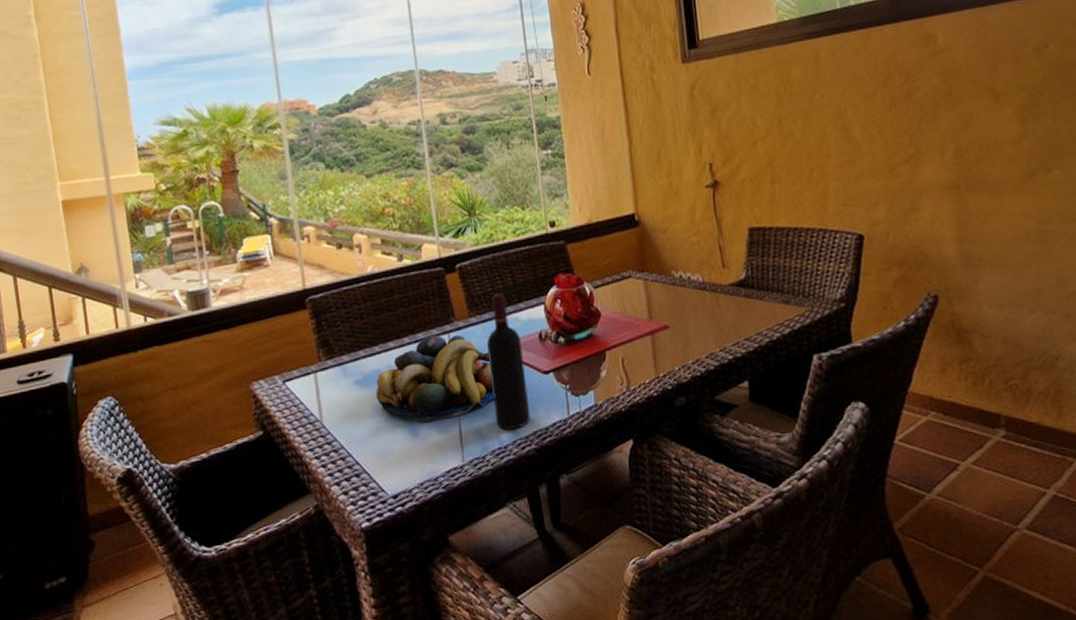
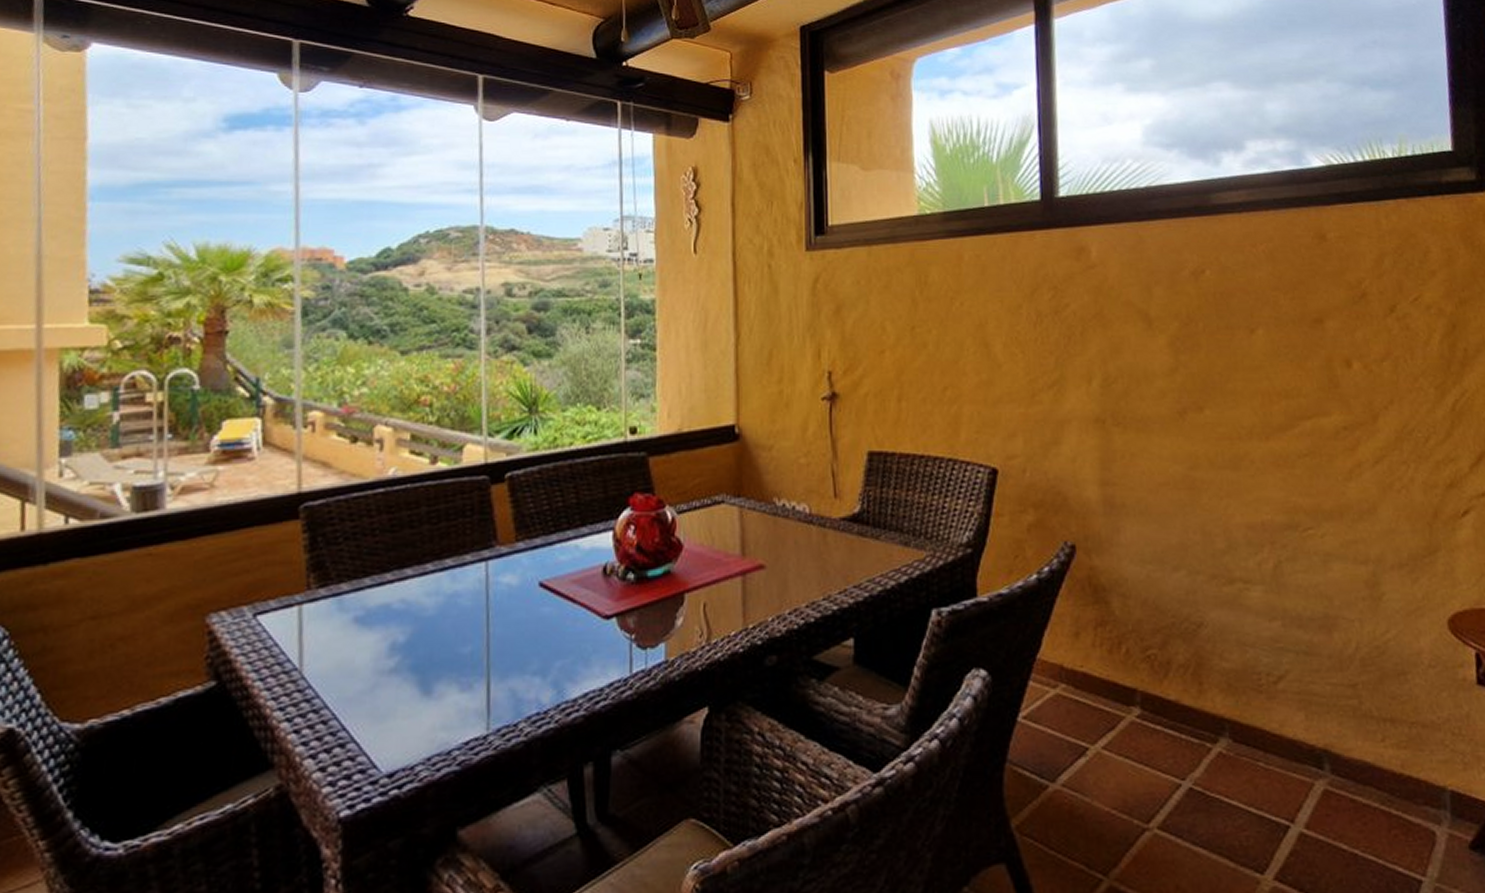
fruit bowl: present [375,335,495,423] -> none [380,562,538,677]
wine bottle: present [487,293,530,430] -> none [534,512,582,689]

